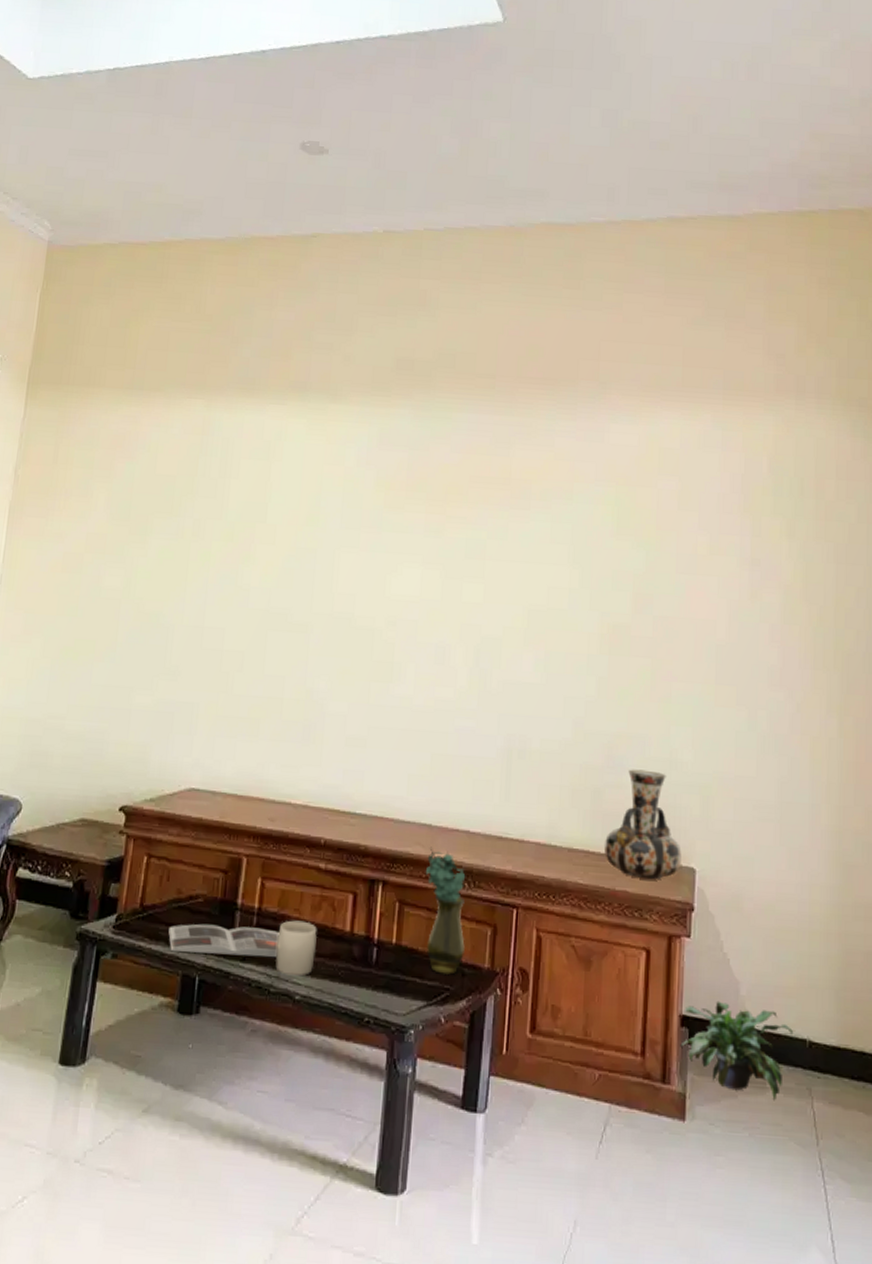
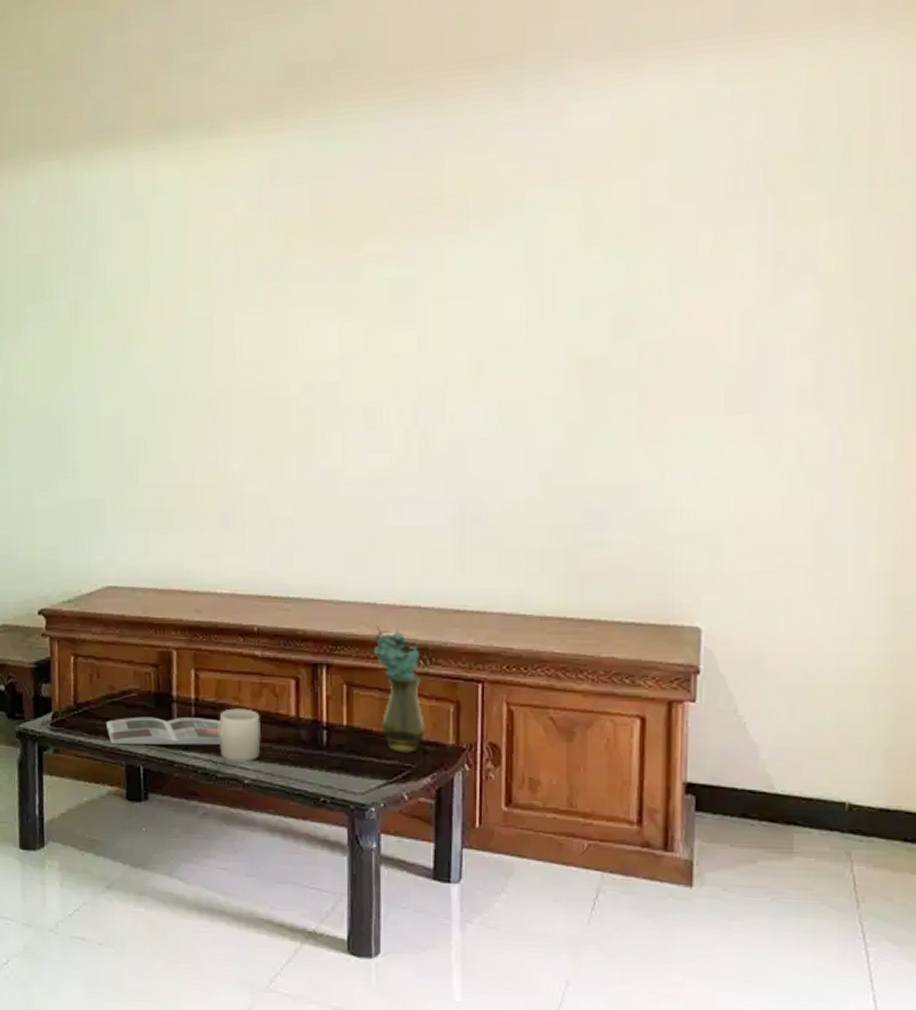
vase: present [603,769,682,880] -> none [584,523,683,644]
potted plant: present [681,1001,793,1101] -> none [686,766,828,866]

